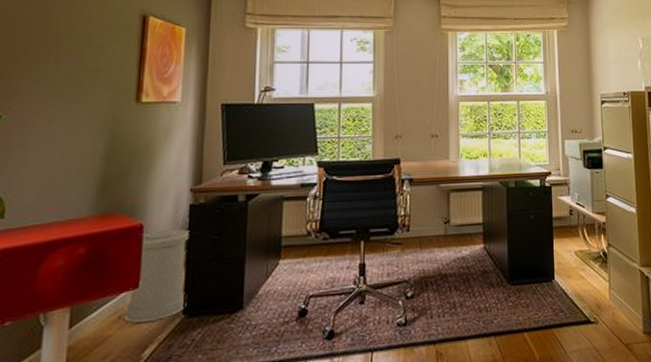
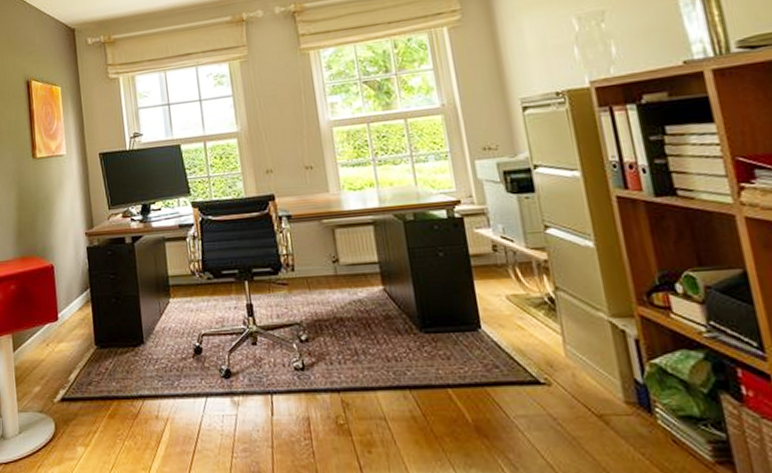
trash can: present [125,229,190,323] -> none [51,269,97,351]

